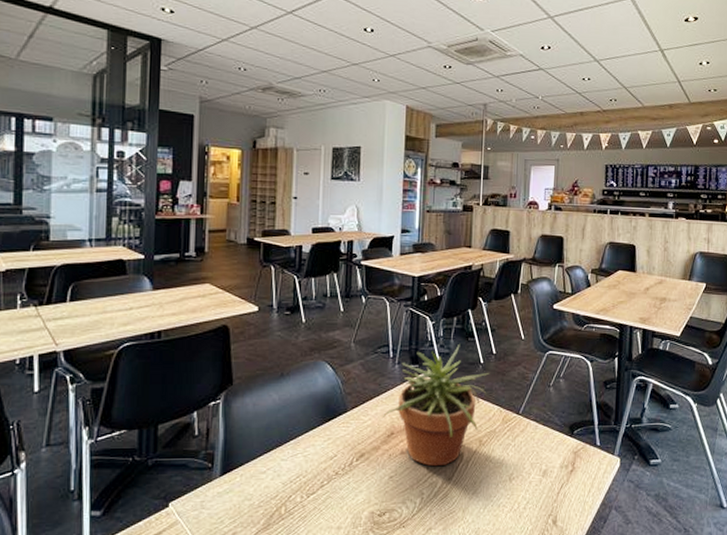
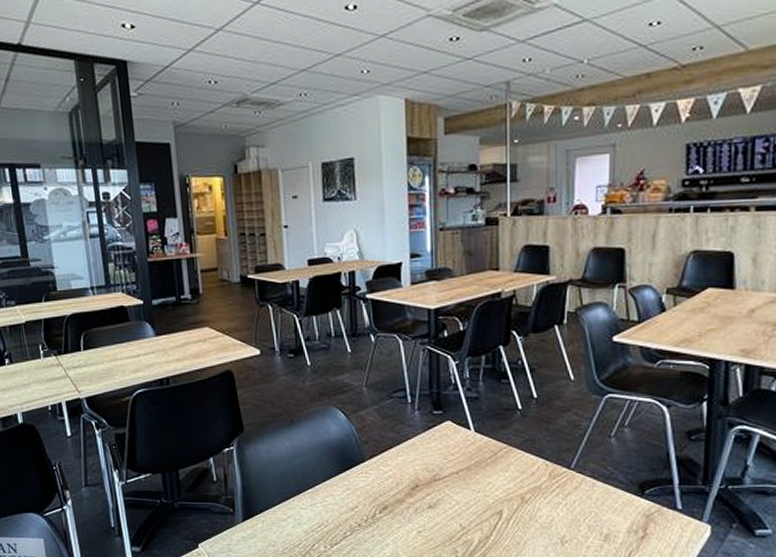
potted plant: present [382,343,490,467] -> none [404,386,531,524]

